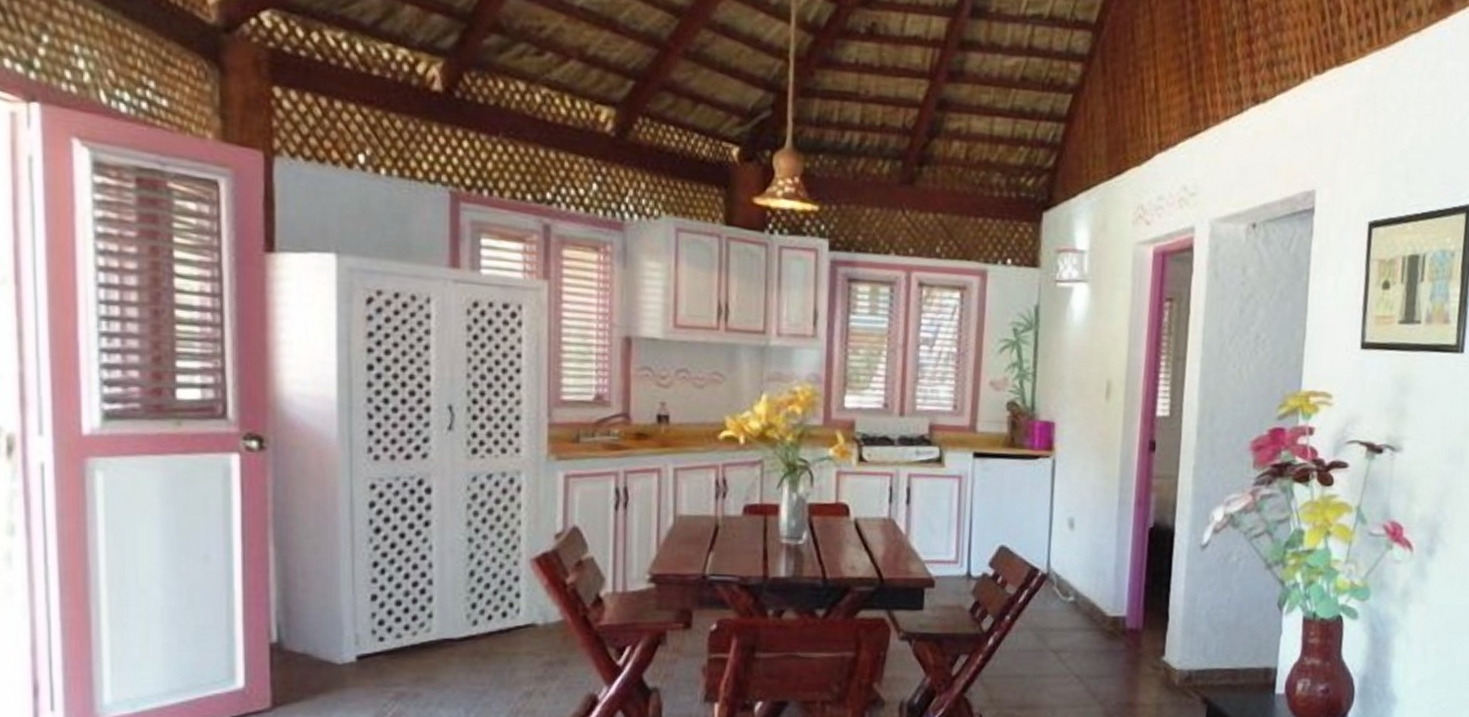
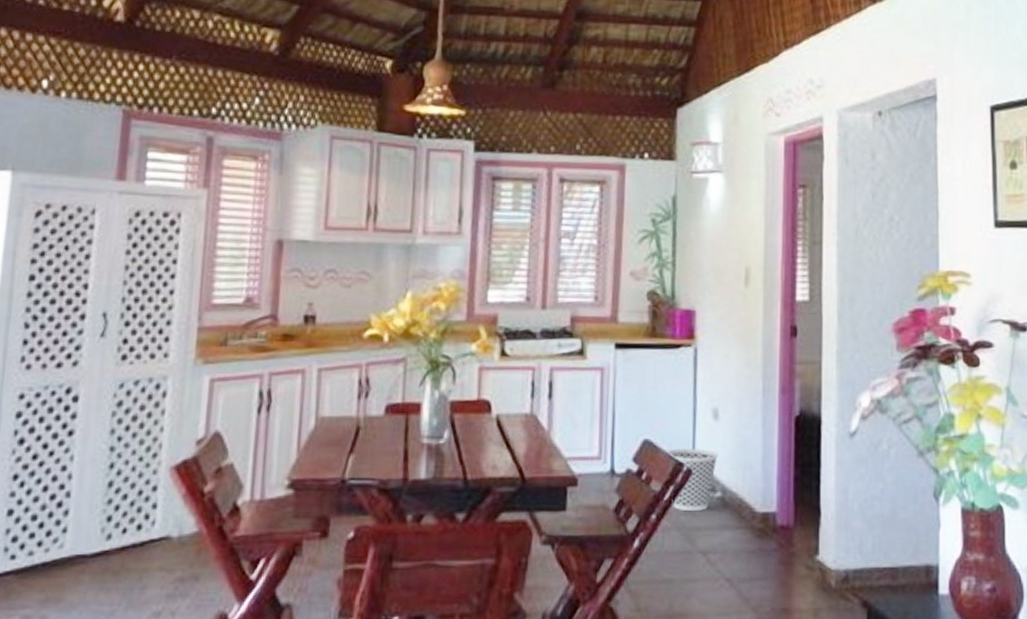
wastebasket: none [1021,555,1072,614] -> present [666,448,718,512]

